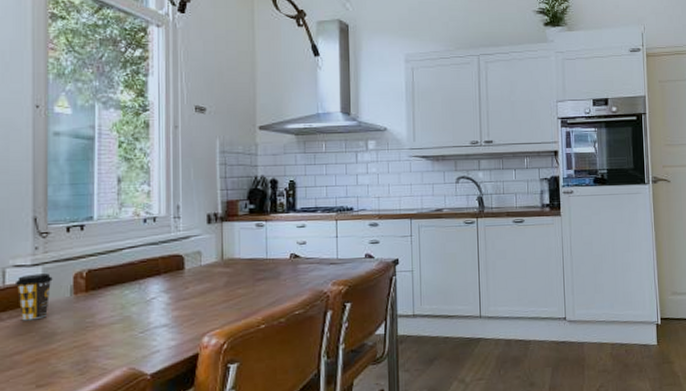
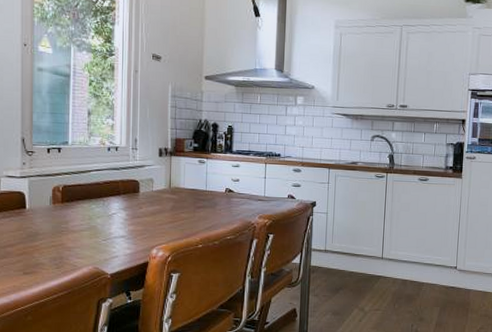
coffee cup: present [16,273,53,321] -> none [8,184,36,221]

